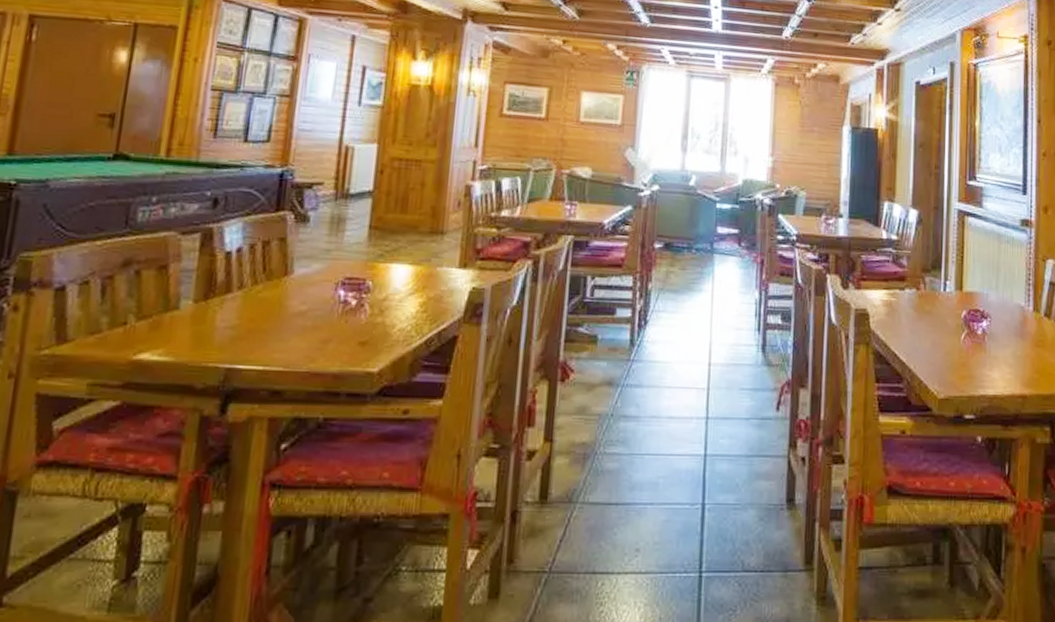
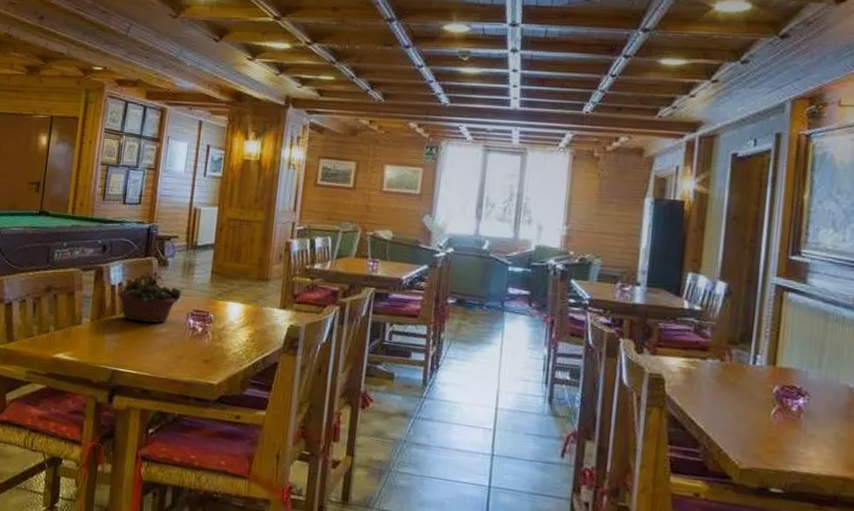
succulent planter: none [233,230,329,299] -> present [116,271,182,323]

